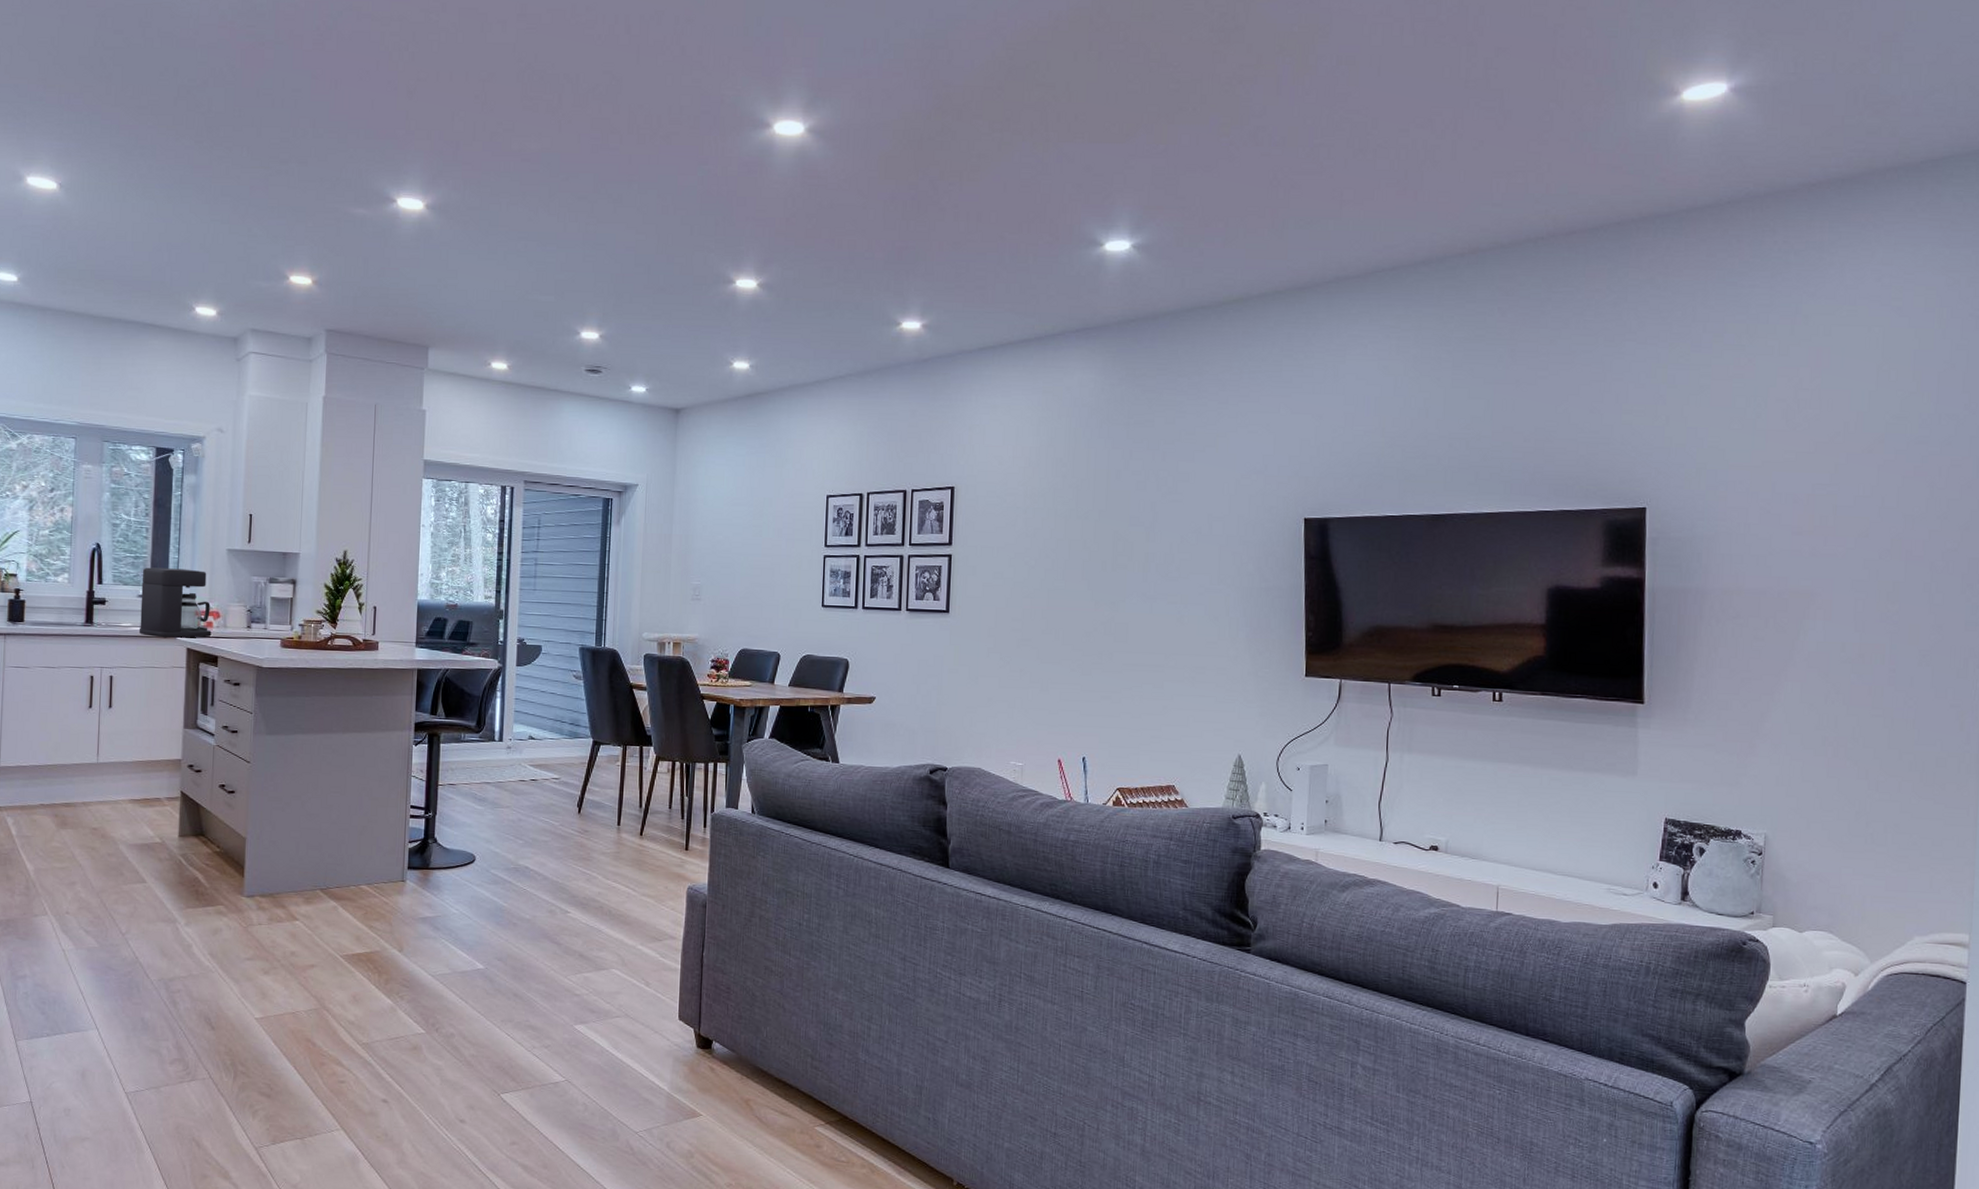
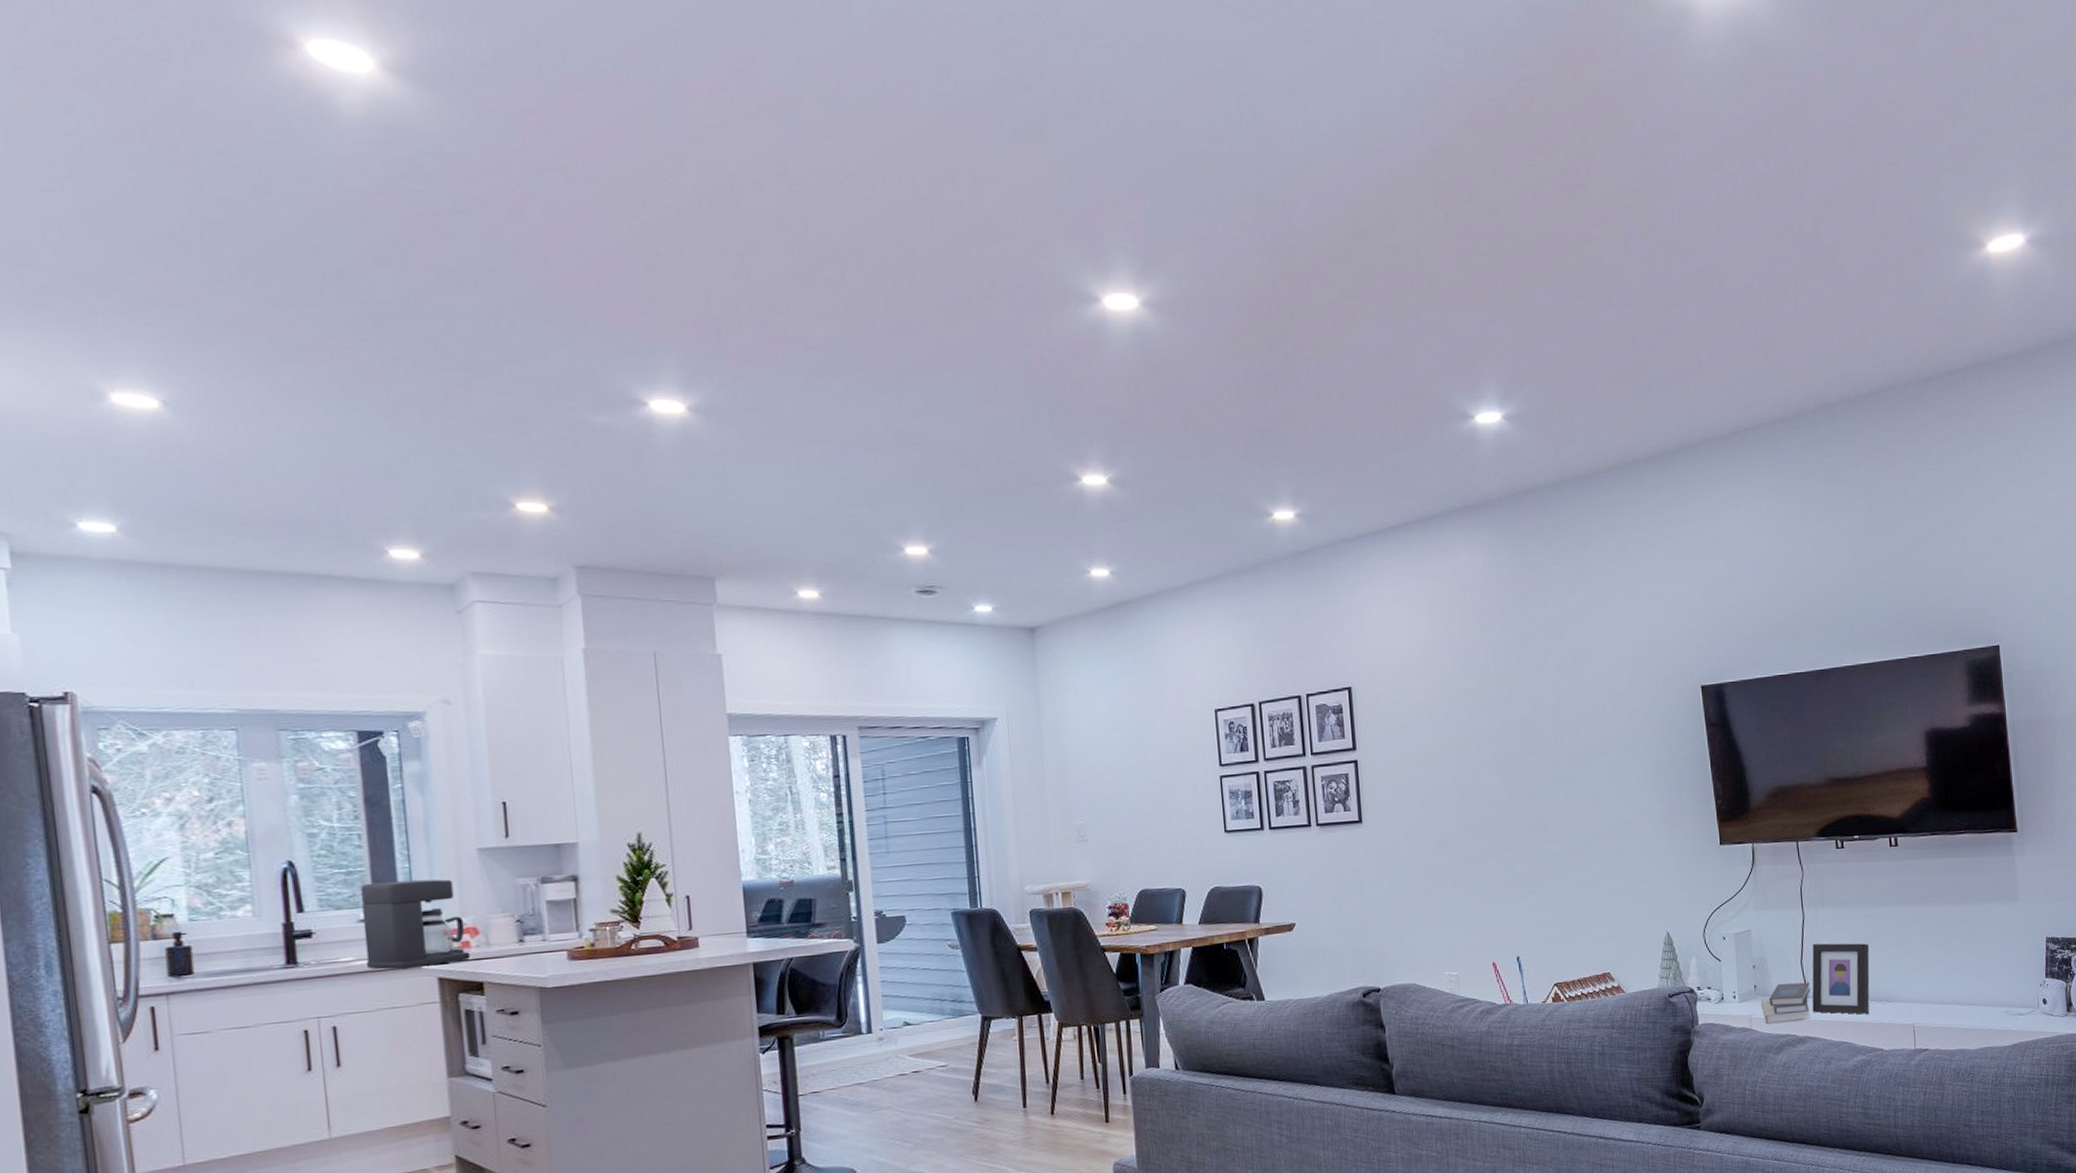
books: none [1329,822,1387,862] -> present [1760,982,1811,1023]
picture frame: none [1385,788,1457,867] -> present [1812,943,1870,1014]

